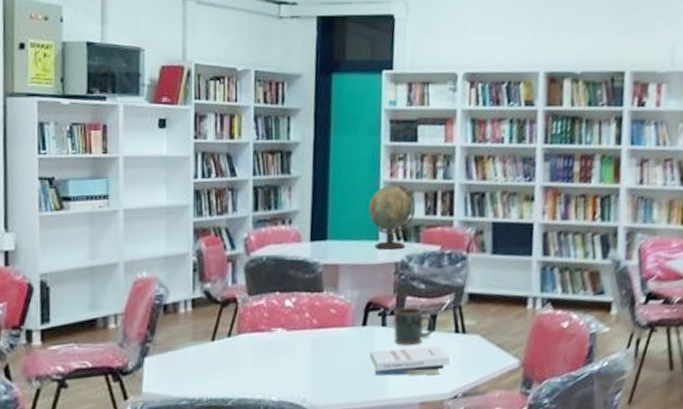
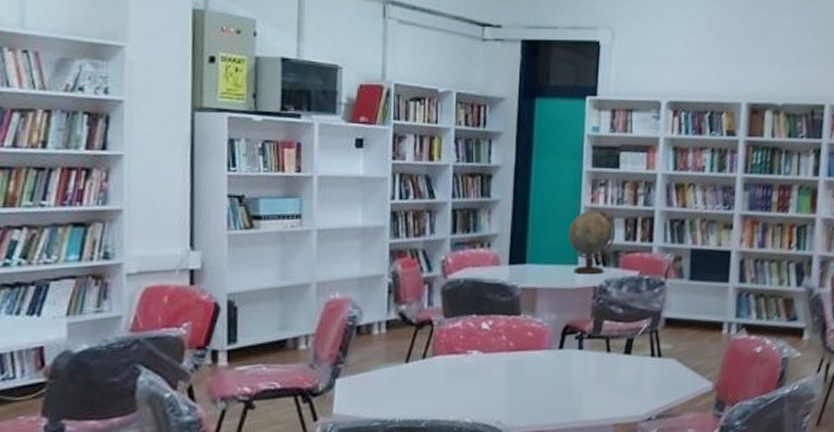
books: present [370,345,450,376] -> none [566,368,645,398]
mug: present [393,307,435,346] -> none [590,331,631,368]

